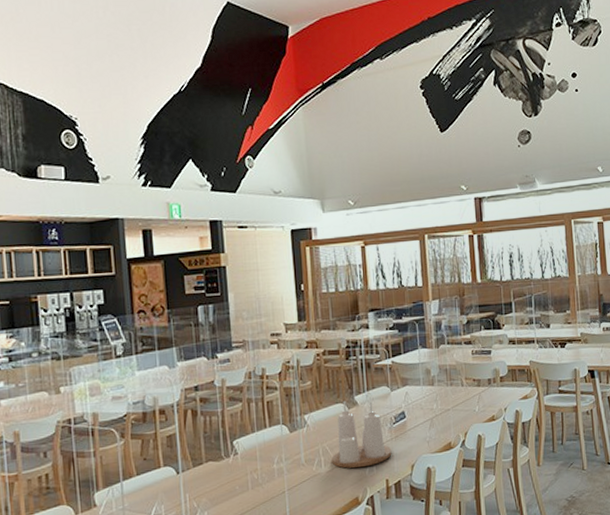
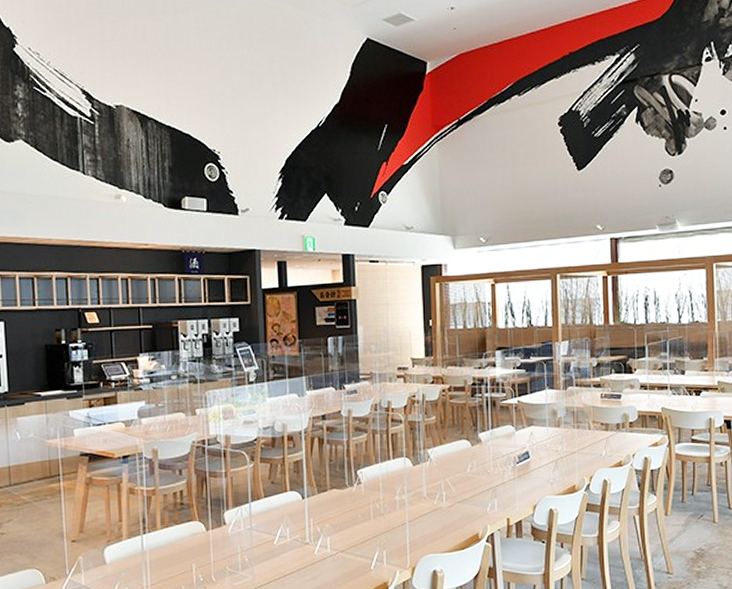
condiment set: present [331,400,392,468] -> none [453,437,514,505]

